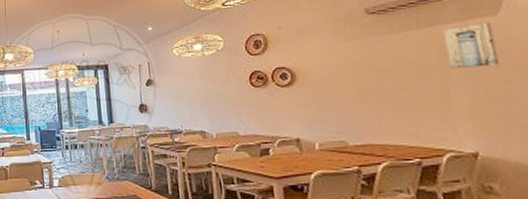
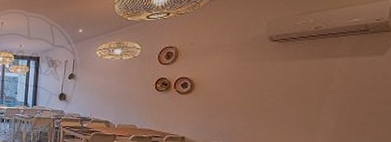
wall art: present [442,23,500,69] -> none [327,61,375,99]

